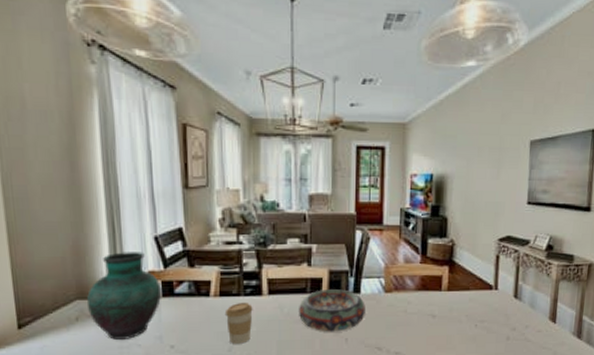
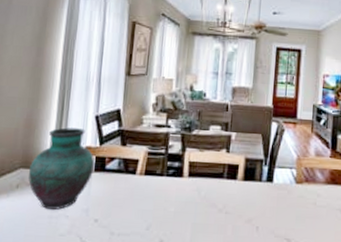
coffee cup: present [224,302,253,344] -> none [147,182,173,223]
decorative bowl: present [299,289,365,332] -> none [214,176,277,219]

